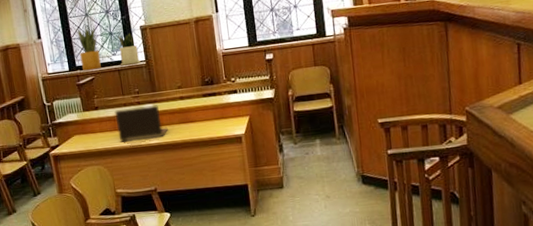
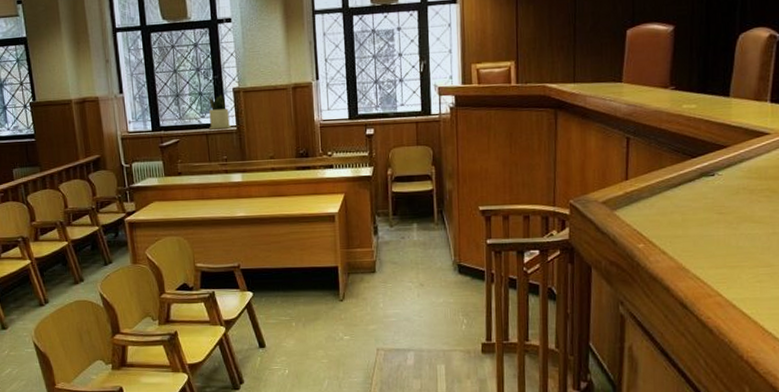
planter: present [74,26,101,71] -> none [161,83,188,132]
laptop computer: present [114,105,168,142] -> none [199,175,256,213]

